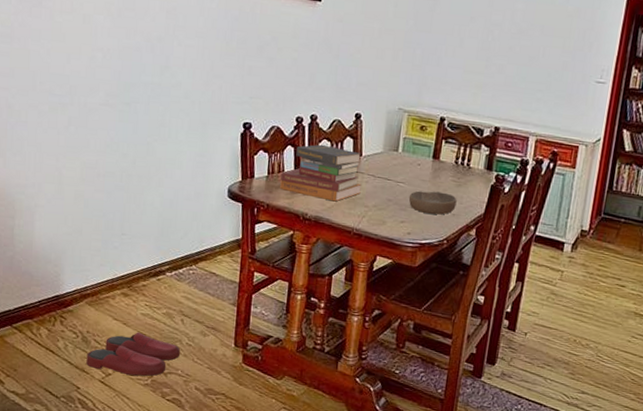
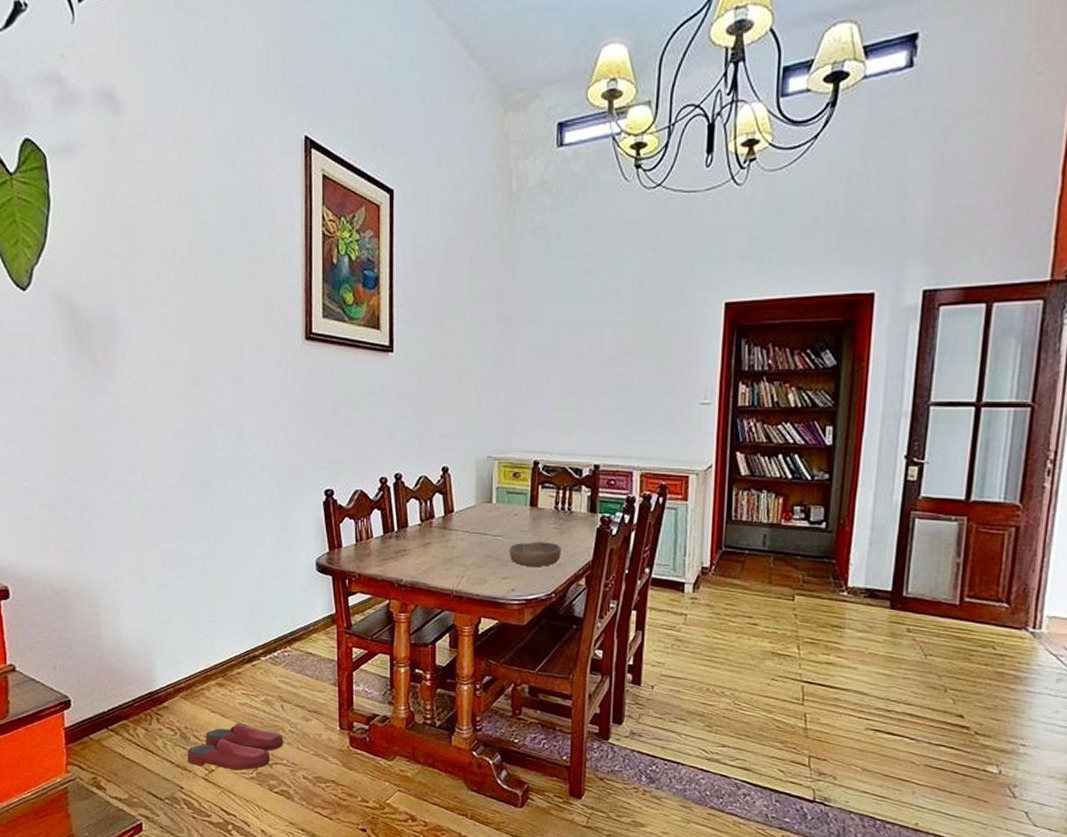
books: present [280,144,362,202] -> none [370,504,457,564]

